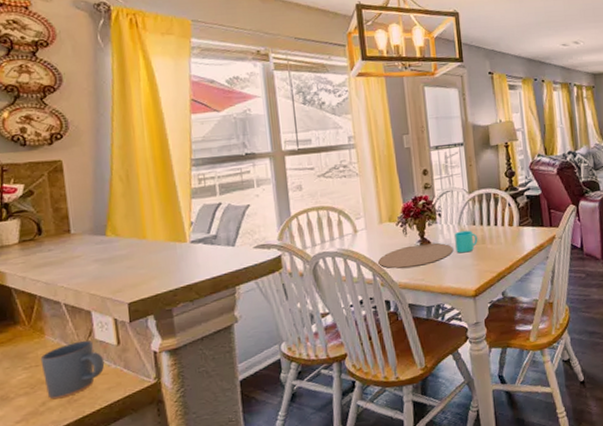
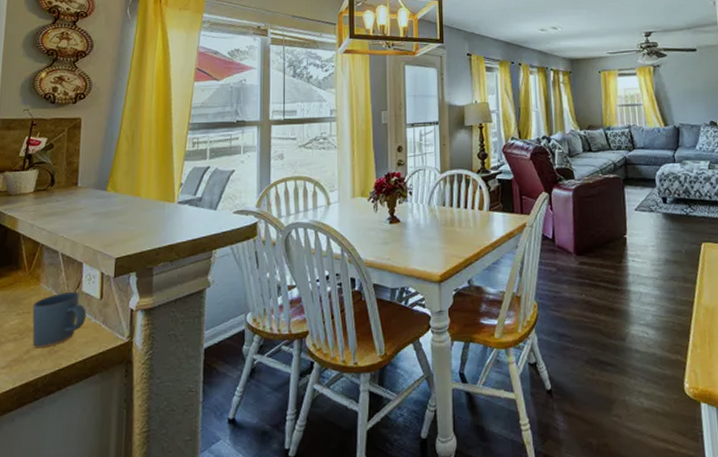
placemat: present [378,243,454,269] -> none [347,221,422,246]
cup: present [454,230,478,254] -> none [424,211,447,235]

